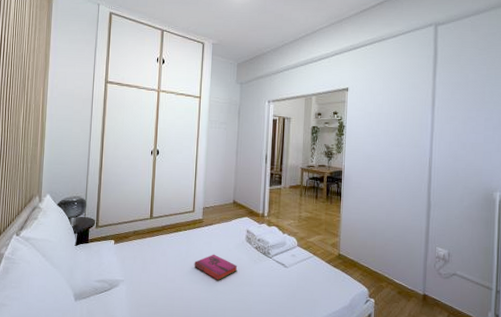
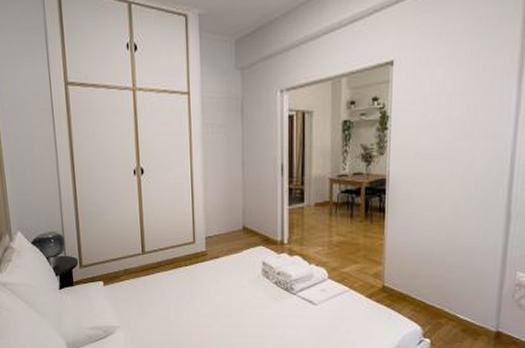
hardback book: present [194,254,238,281] -> none [200,292,254,324]

